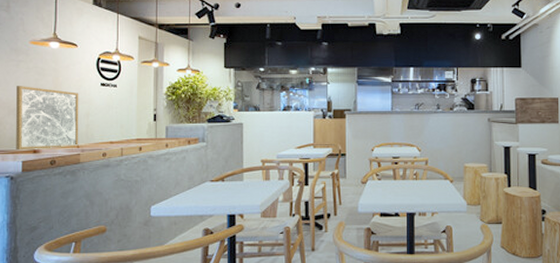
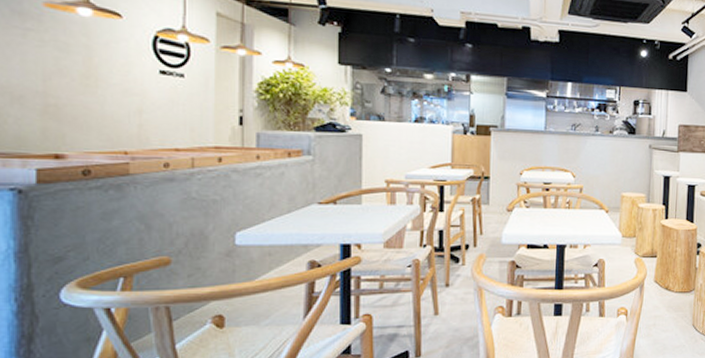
wall art: present [16,86,79,151] -> none [23,64,127,155]

